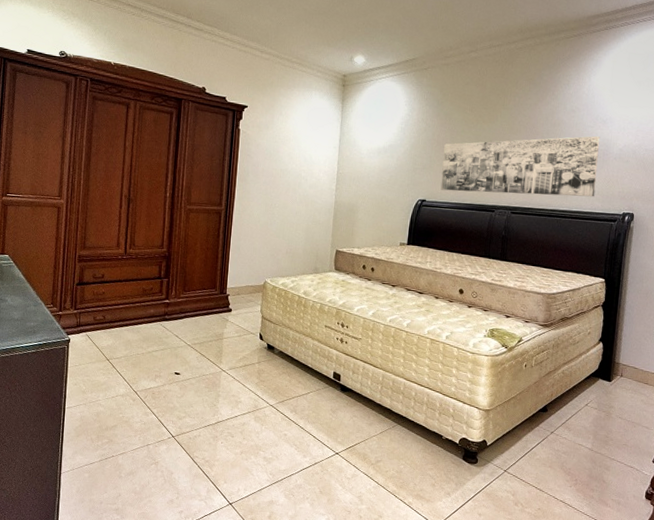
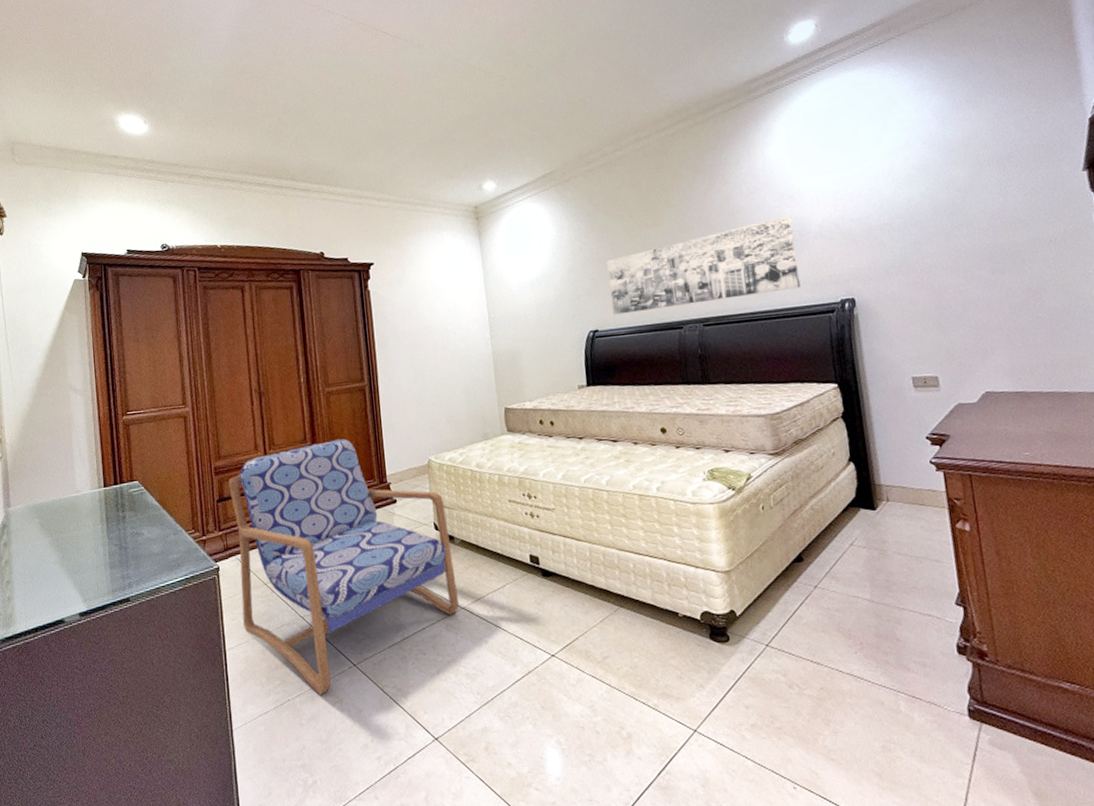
armchair: none [84,250,272,456] -> present [228,439,460,695]

